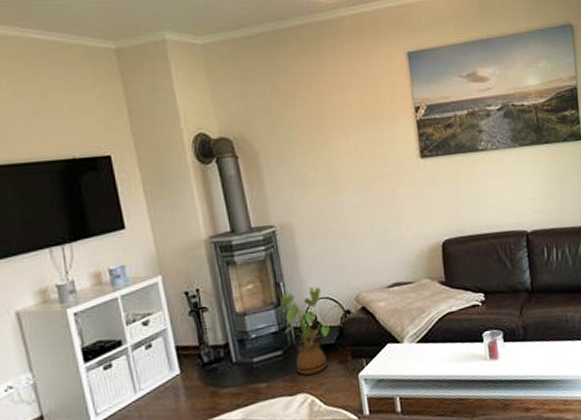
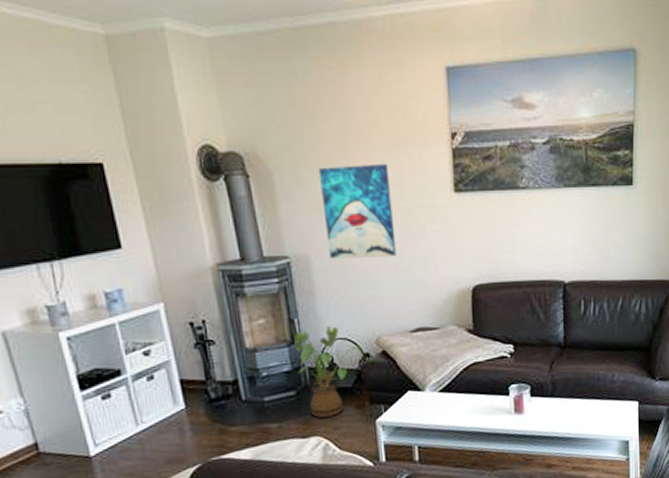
wall art: none [298,137,371,225] -> present [318,163,397,259]

